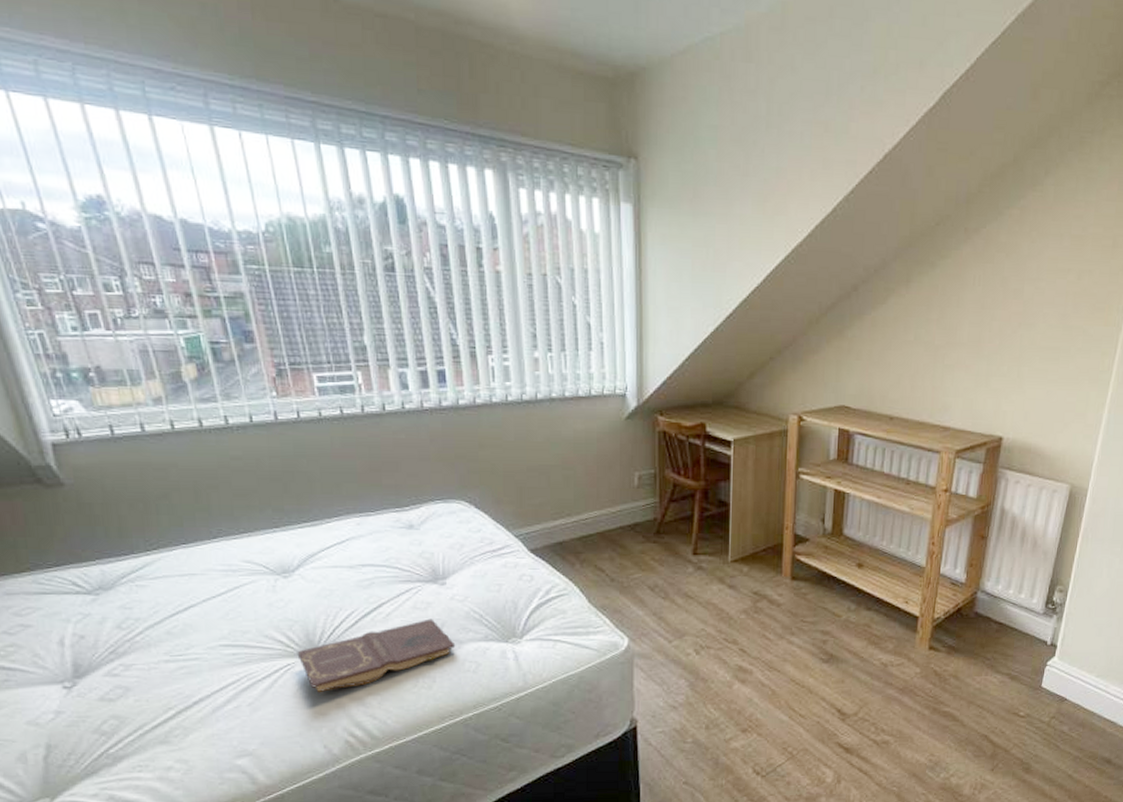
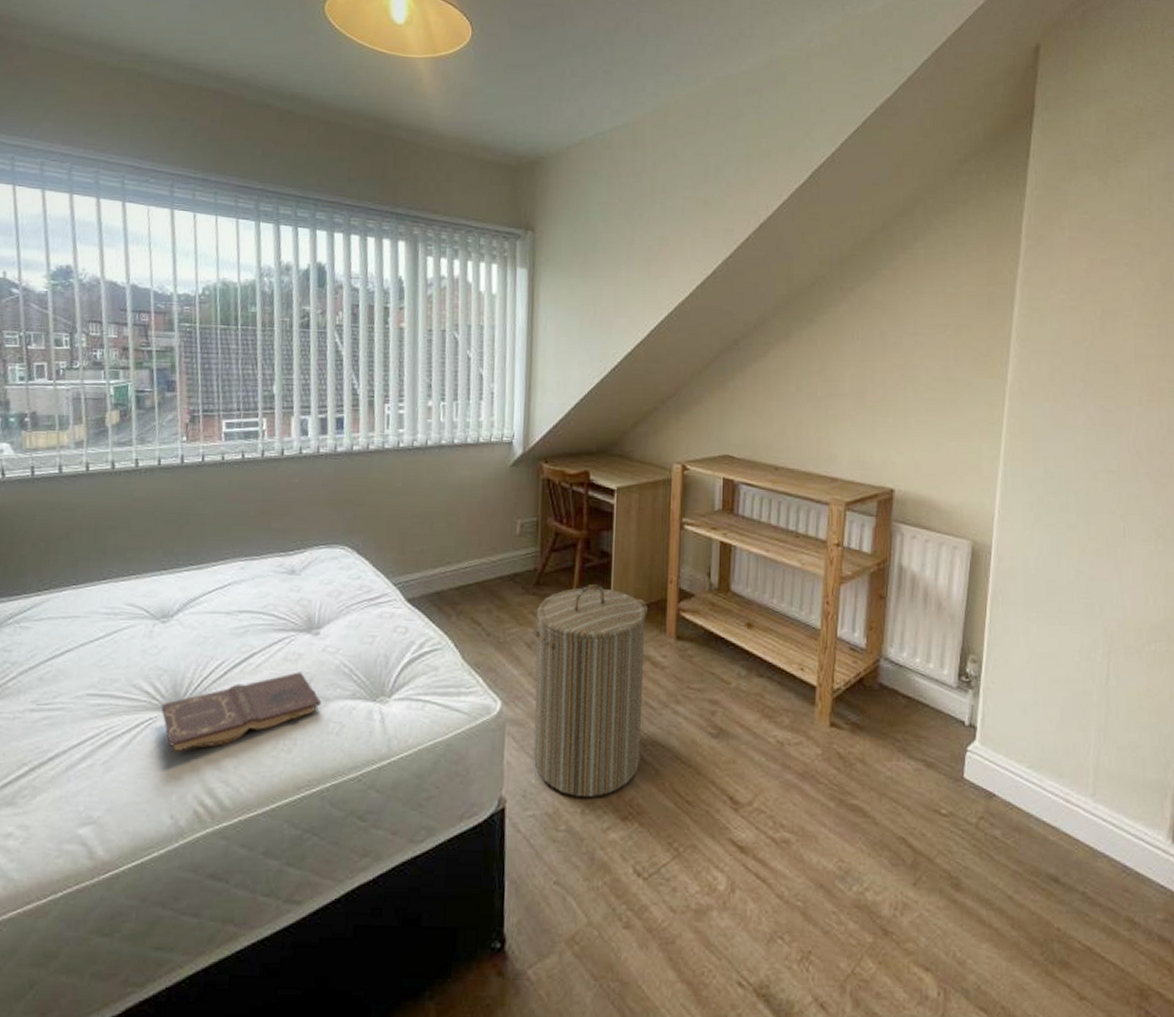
laundry hamper: none [650,531,765,715] -> present [528,583,648,797]

